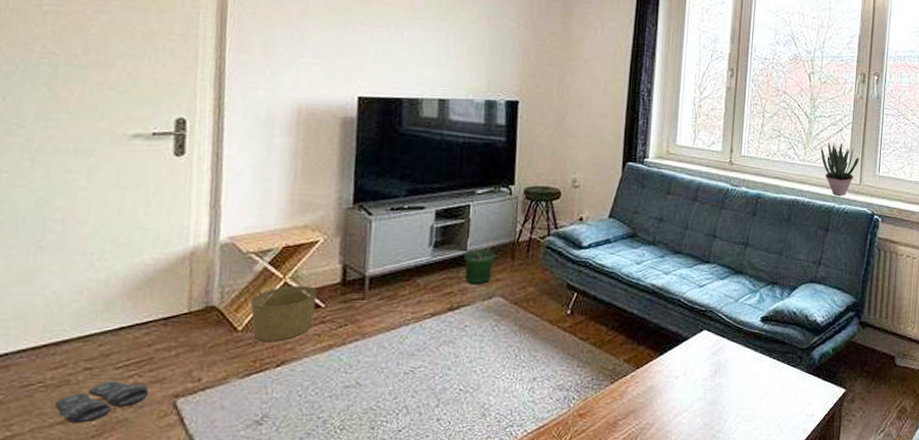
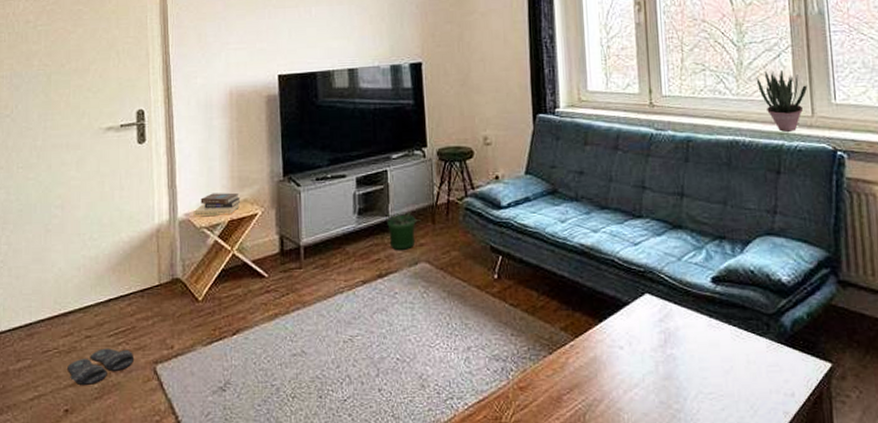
books: none [239,216,300,242] -> present [193,192,241,217]
basket: present [250,286,318,342] -> none [207,257,261,312]

